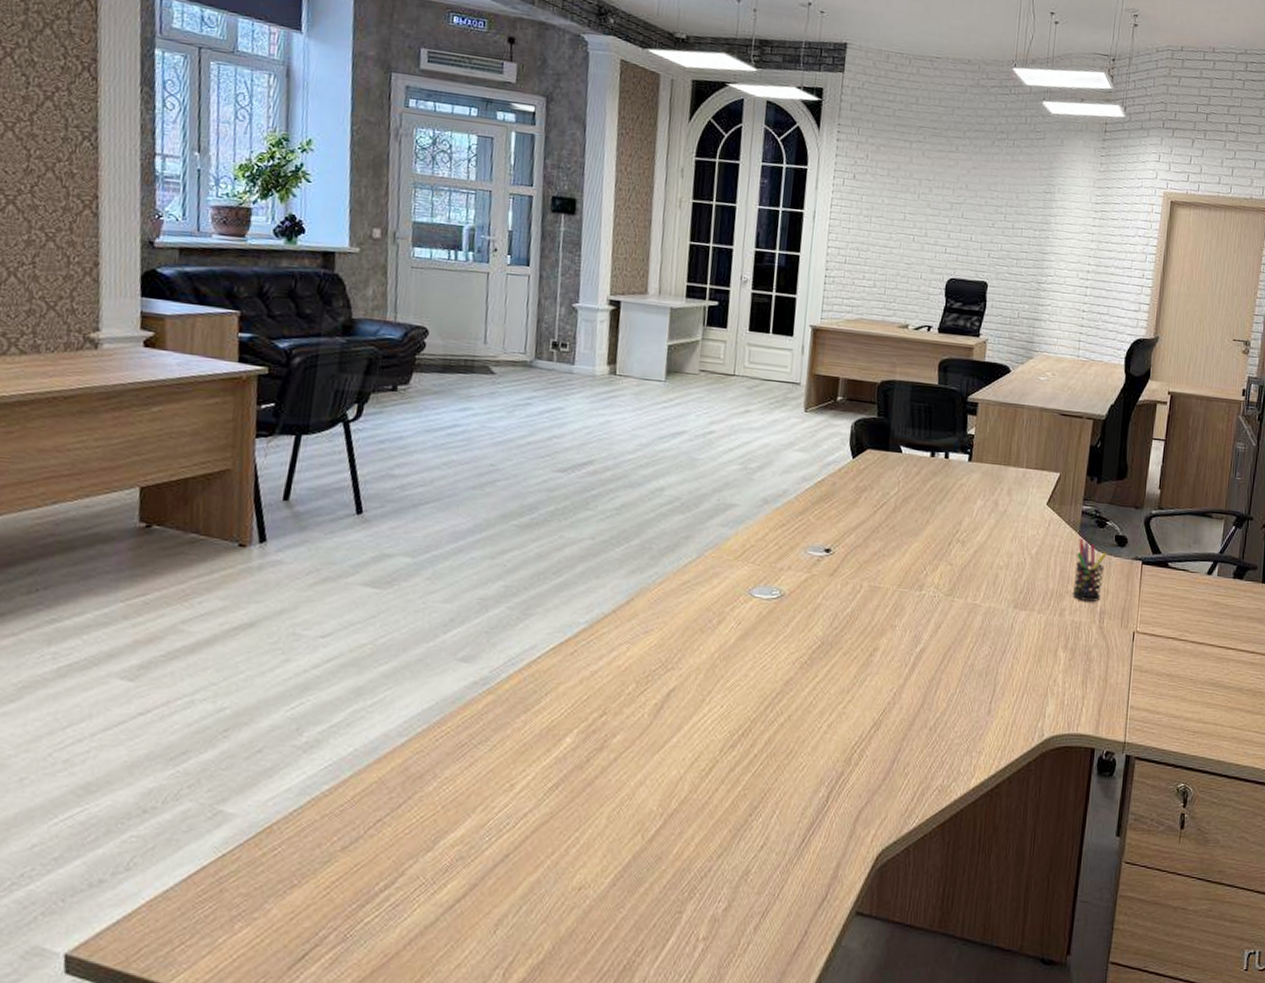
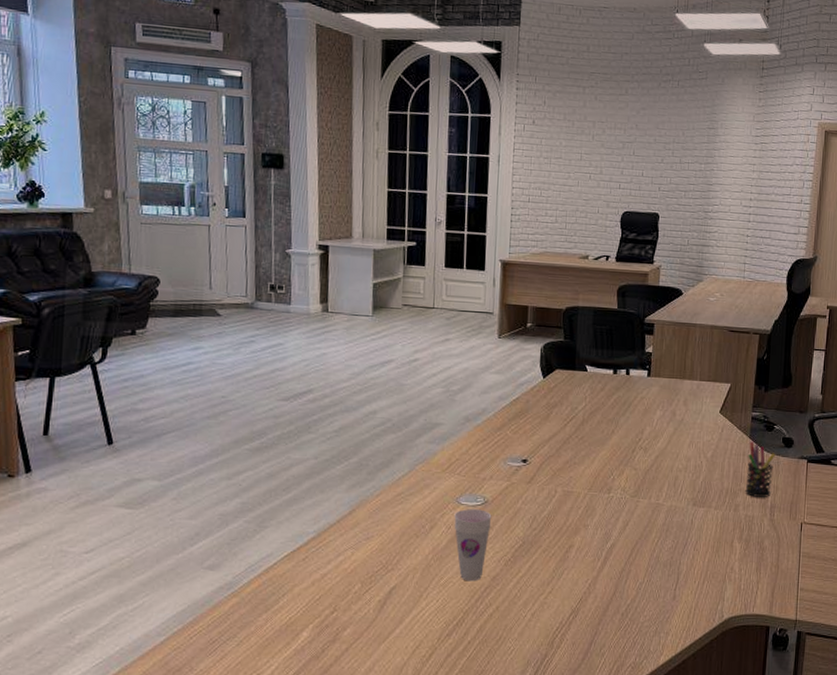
cup: none [744,602,788,686] -> present [454,509,492,582]

